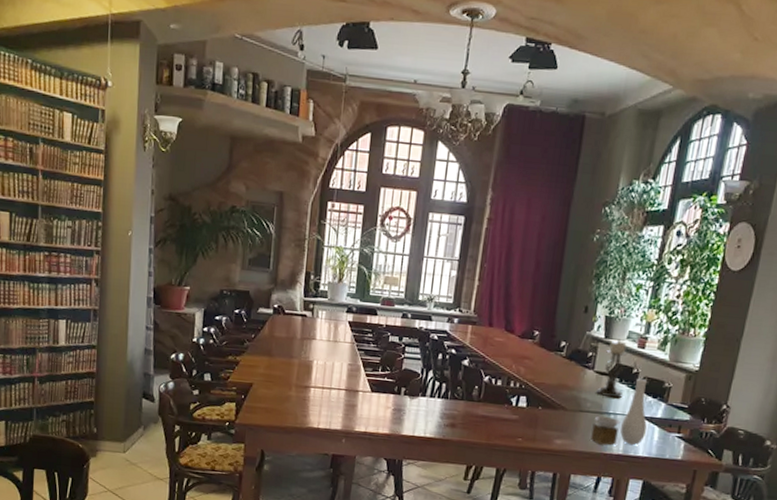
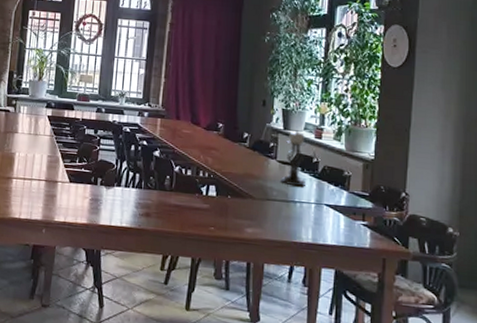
vase: present [591,378,648,446] -> none [280,167,332,234]

